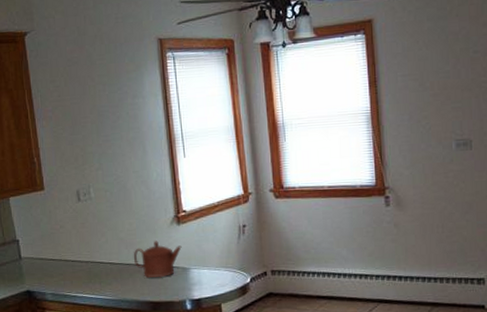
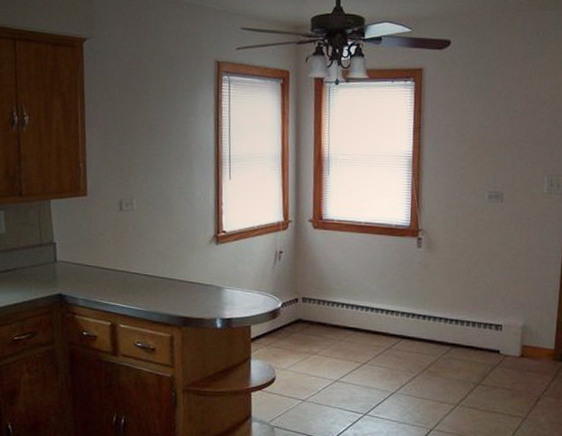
teapot: present [133,241,182,278] -> none [169,257,218,295]

